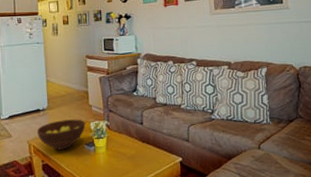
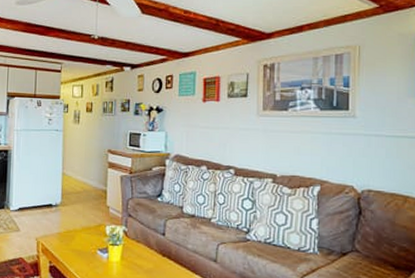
fruit bowl: present [37,119,86,150] -> none [47,219,101,253]

